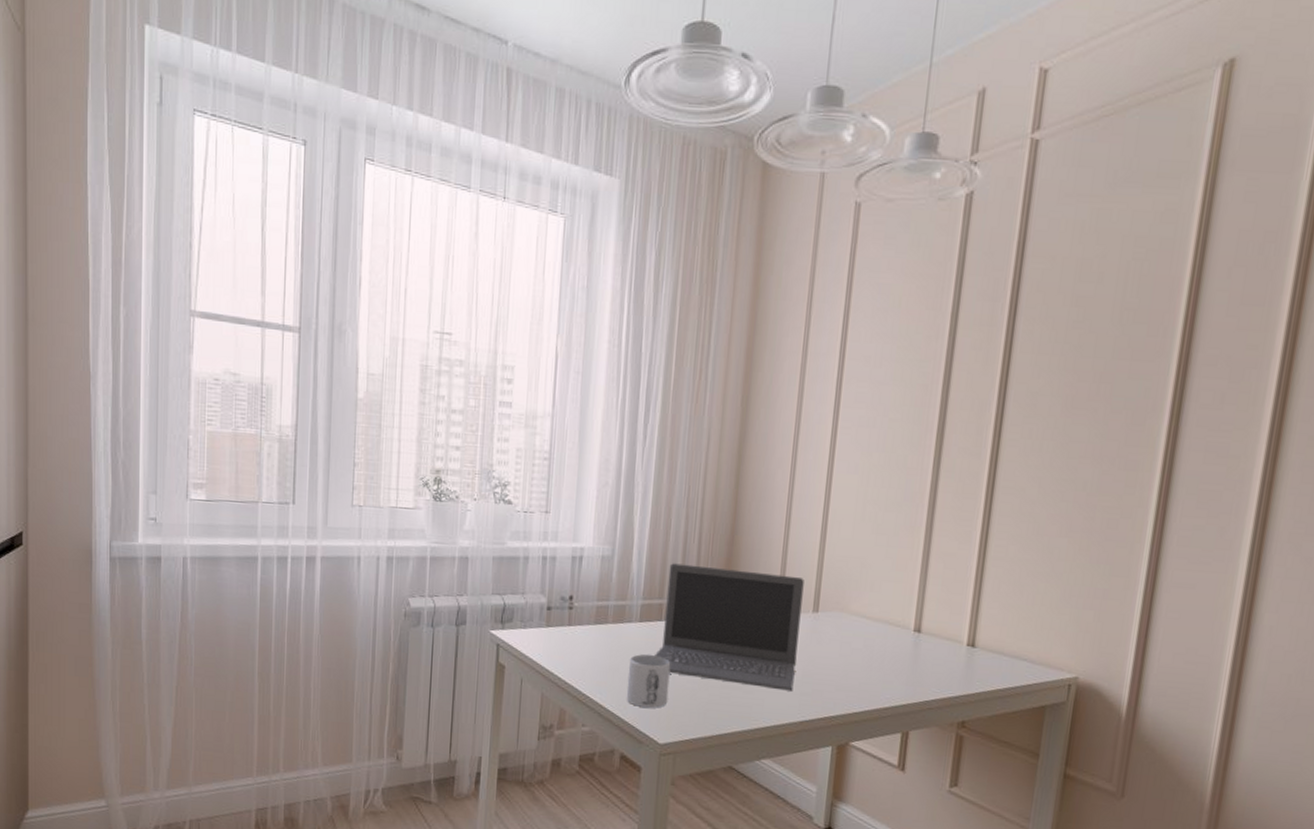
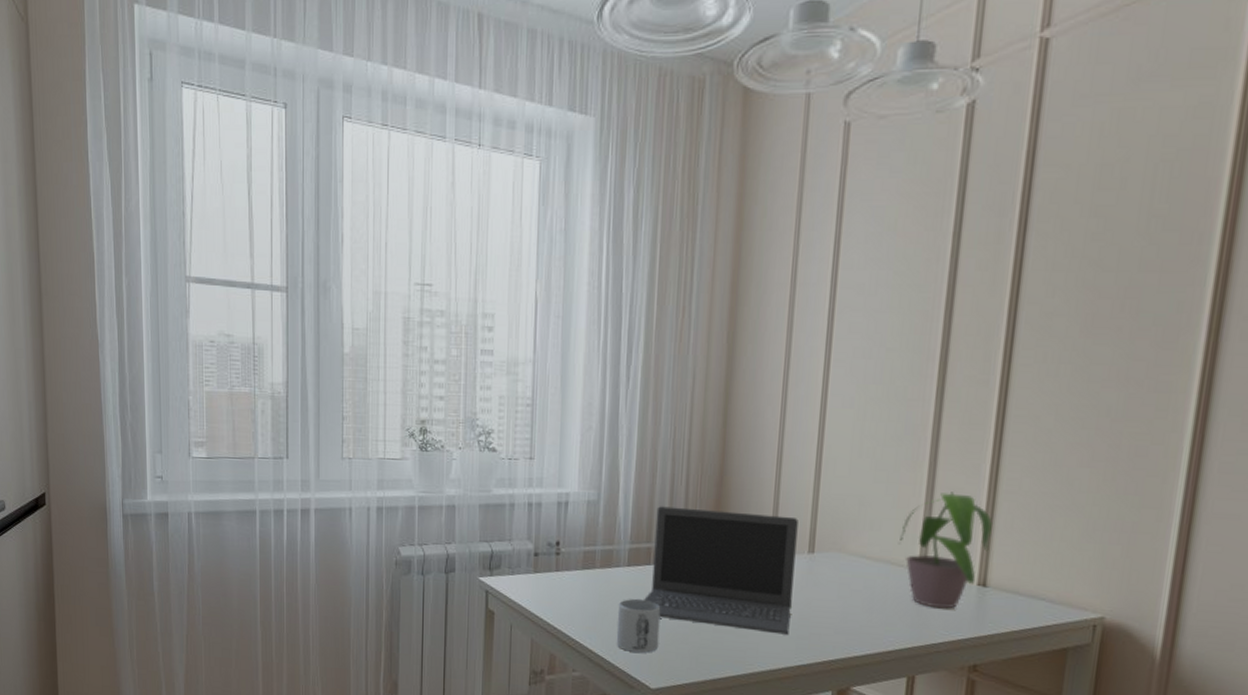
potted plant: none [896,556,982,668] -> present [898,492,993,609]

